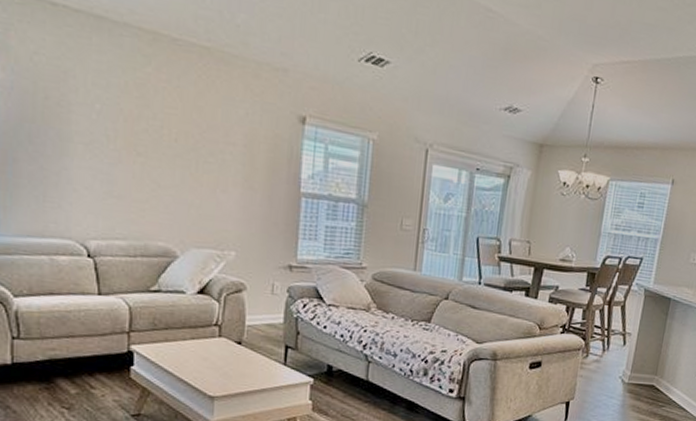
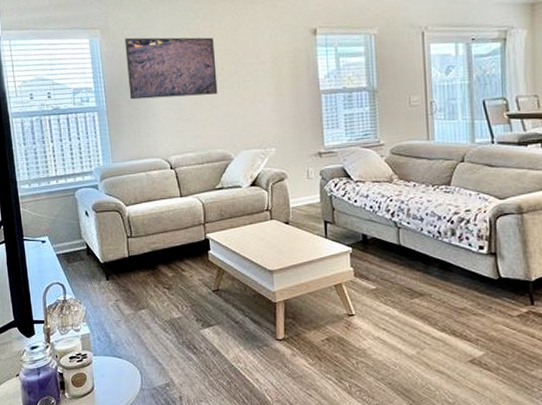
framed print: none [33,66,169,171] -> present [124,37,218,100]

